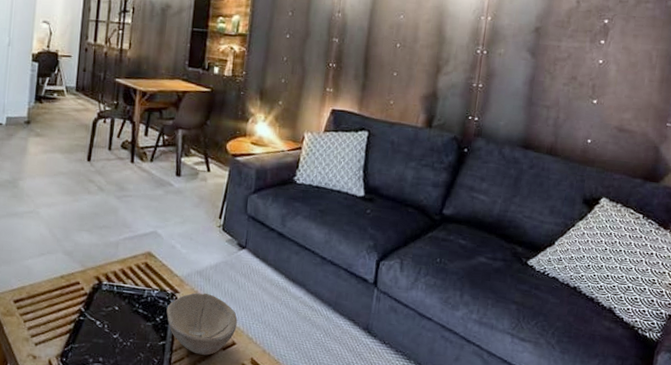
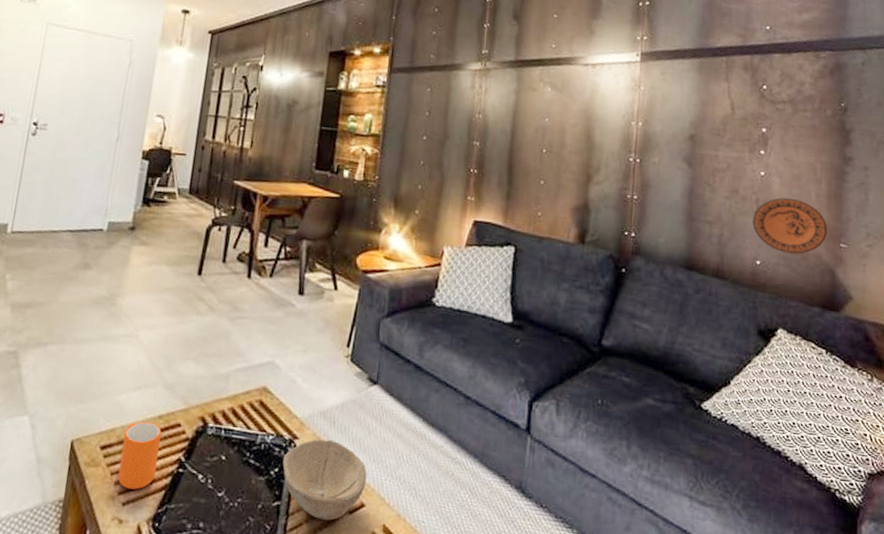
mug: none [30,281,64,333] -> present [117,421,162,490]
decorative plate: none [587,83,657,133] -> present [753,197,828,255]

